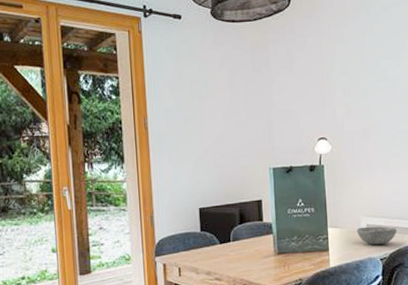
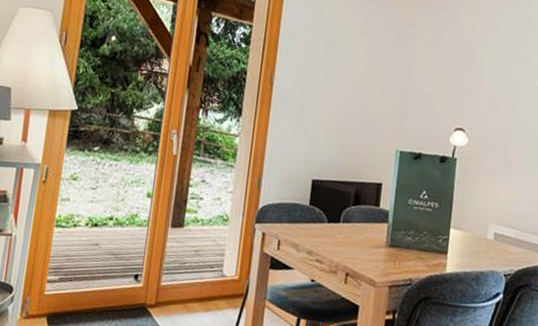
bowl: present [356,226,397,245] -> none [482,234,529,259]

